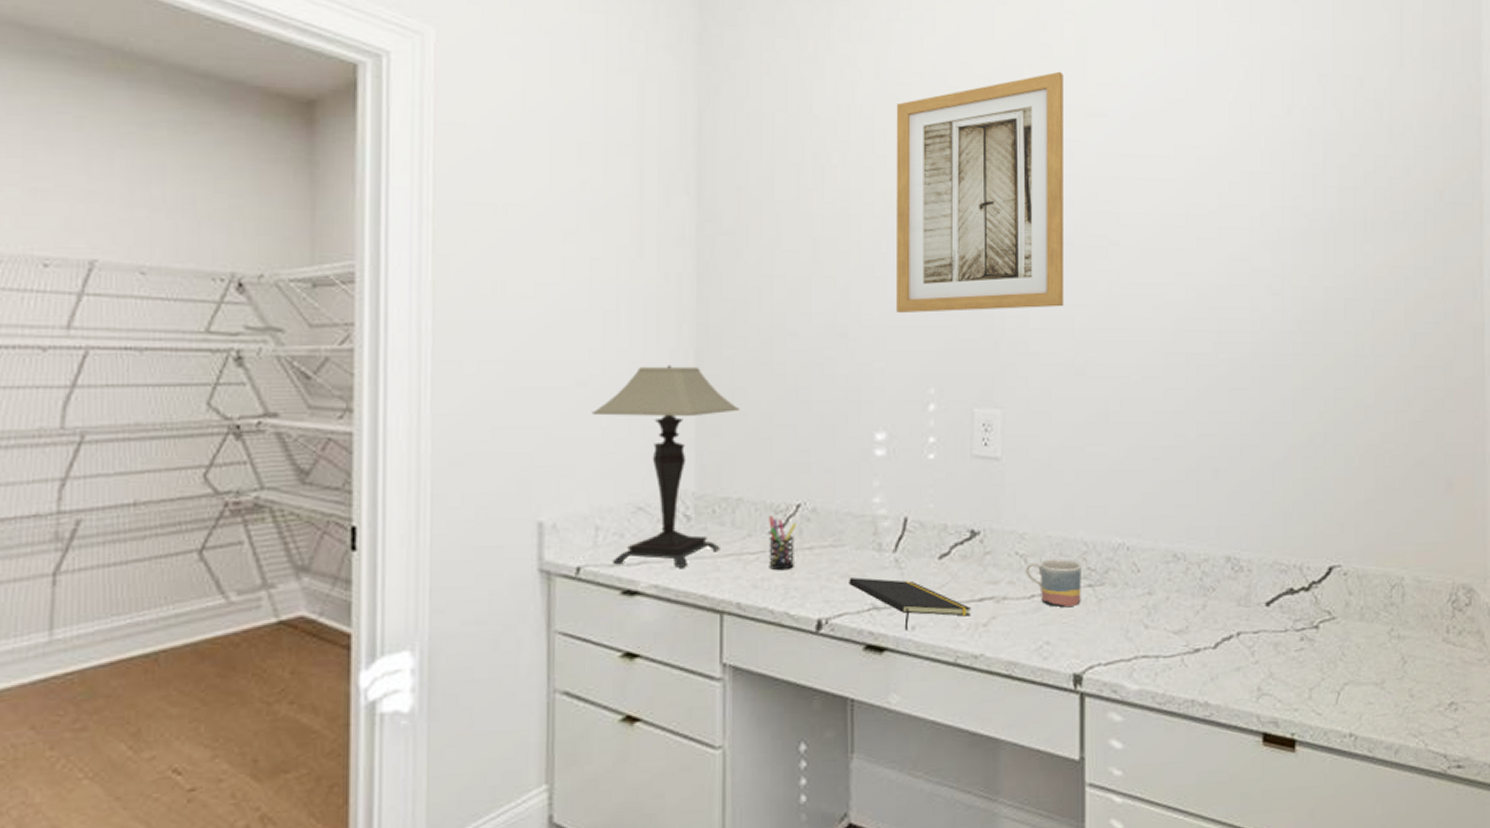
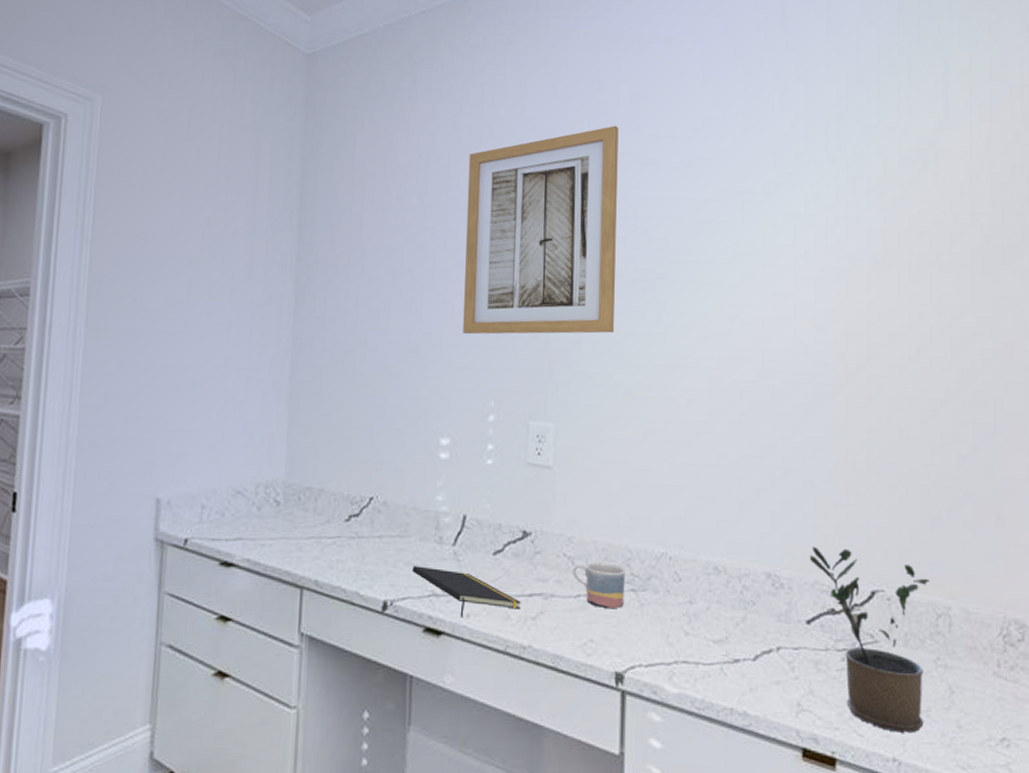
table lamp: present [591,365,739,568] -> none [204,371,325,546]
pen holder: present [769,516,796,571] -> none [343,506,368,555]
potted plant: none [1268,525,1384,708] -> present [809,547,930,733]

